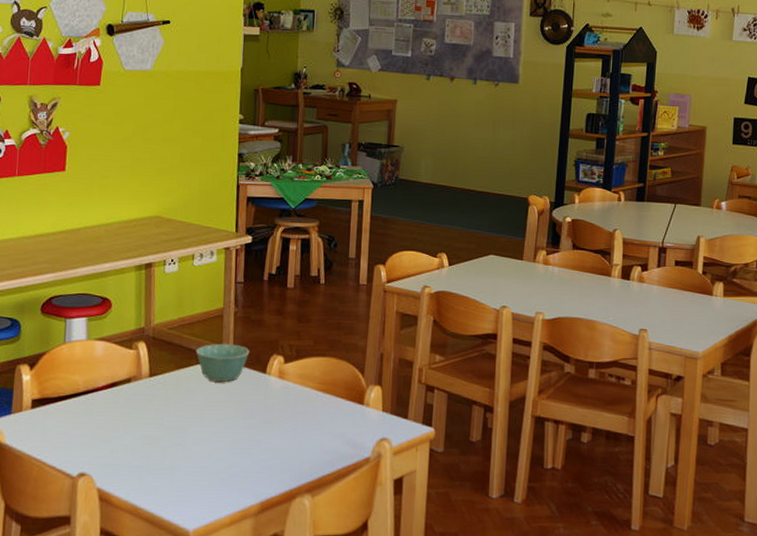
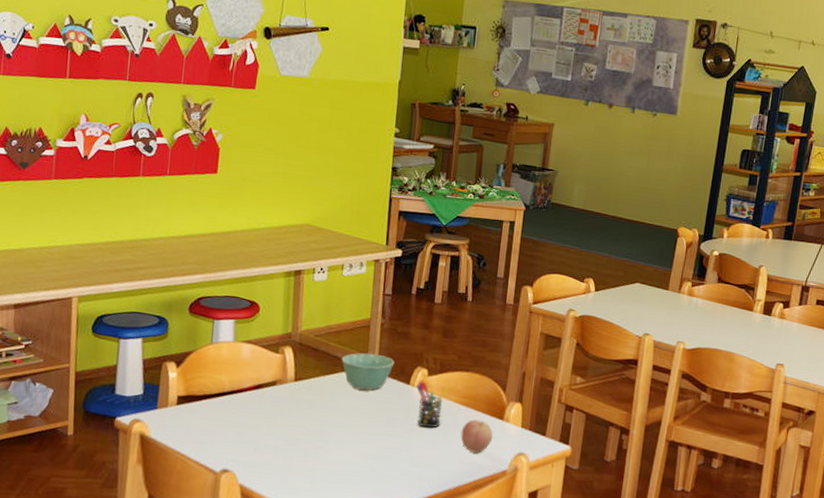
pen holder: none [273,368,305,418] -> present [416,380,448,428]
apple: none [321,406,354,441] -> present [460,419,493,453]

